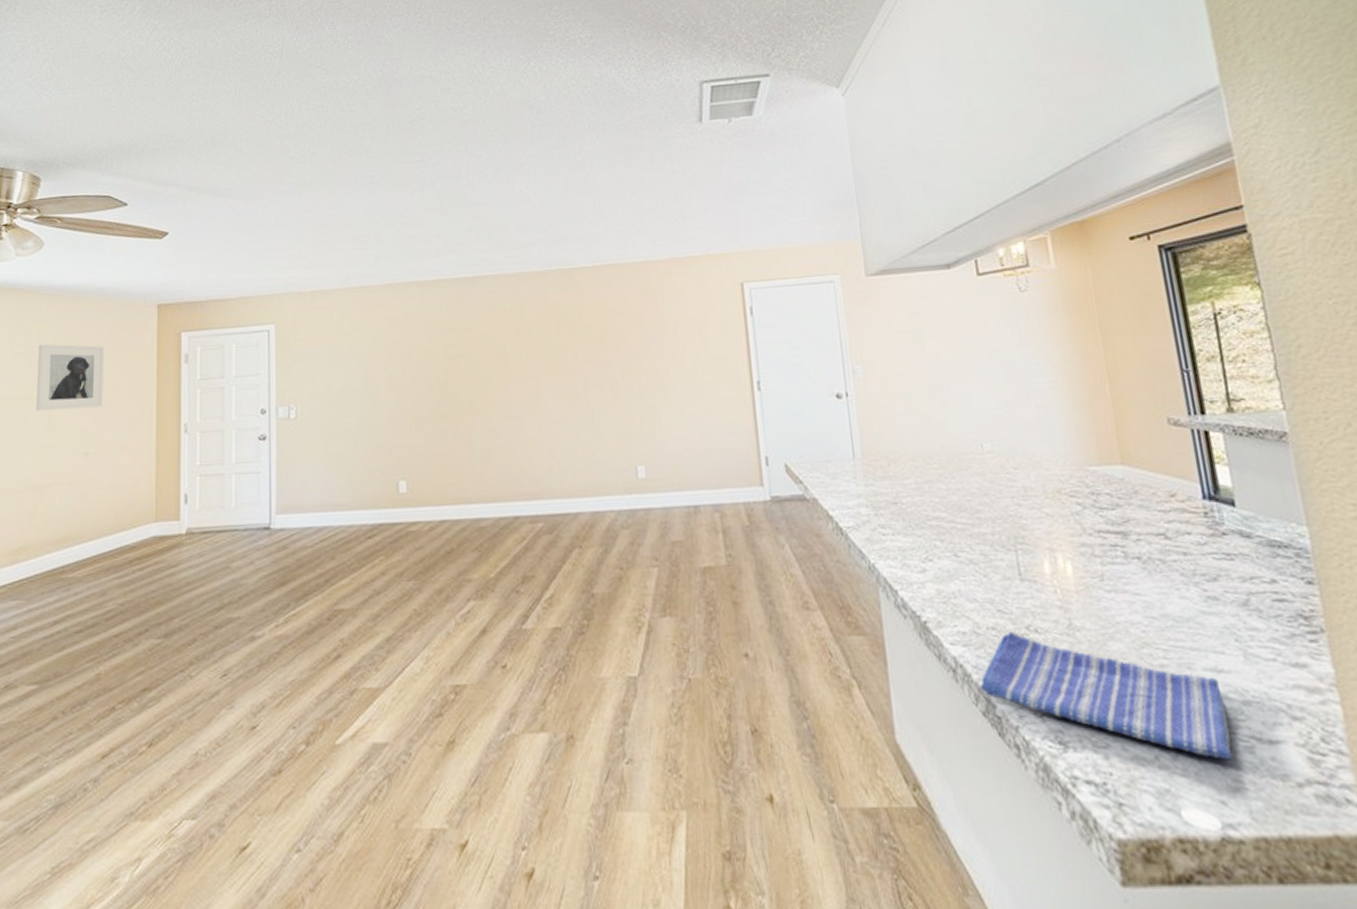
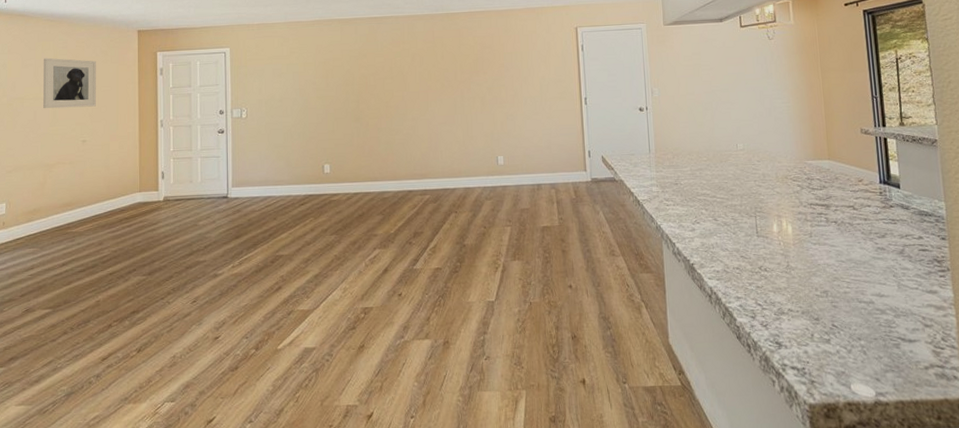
dish towel: present [980,631,1233,759] -> none [727,270,886,352]

